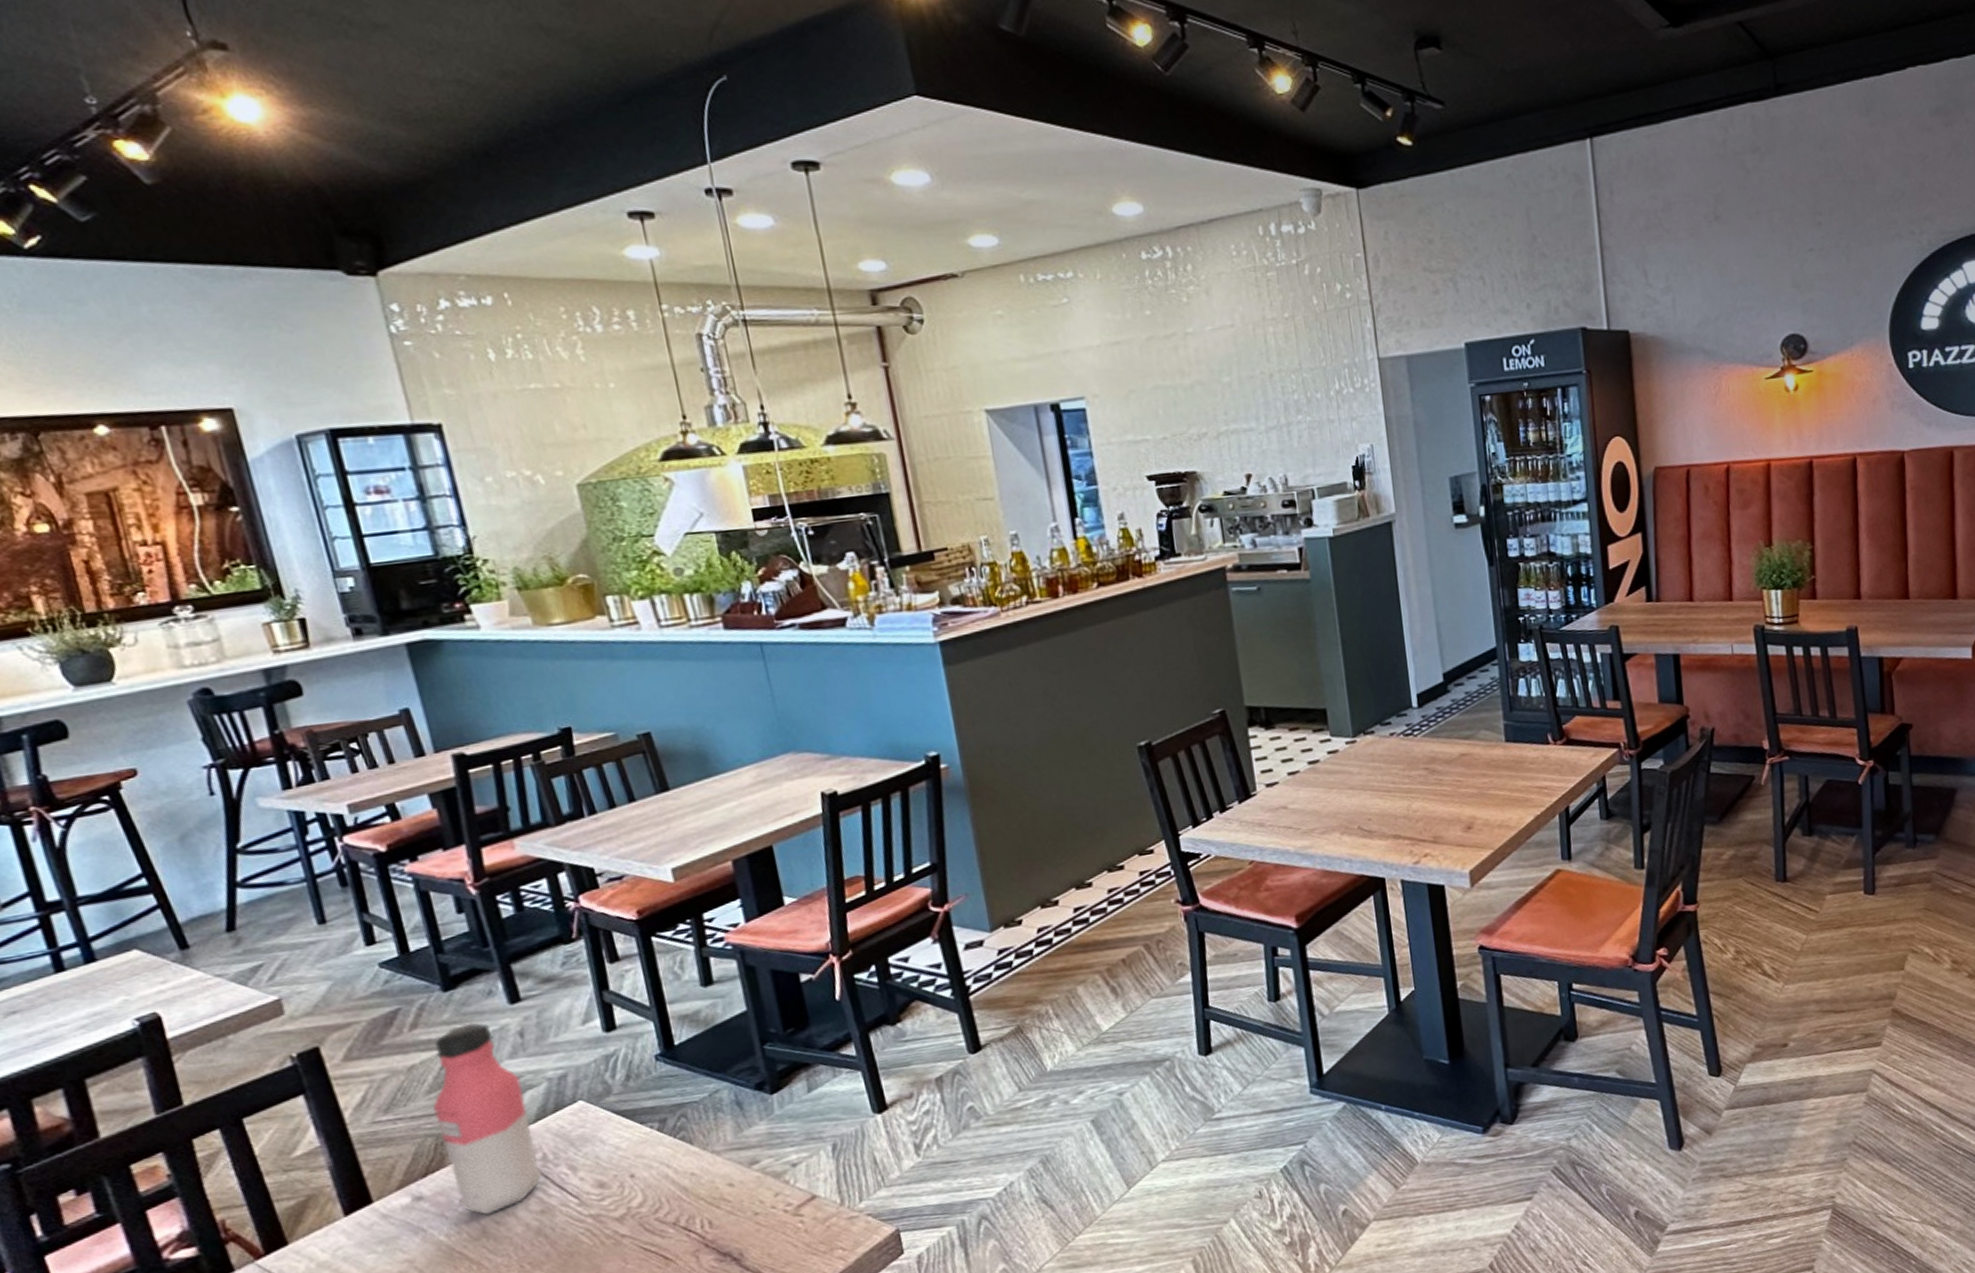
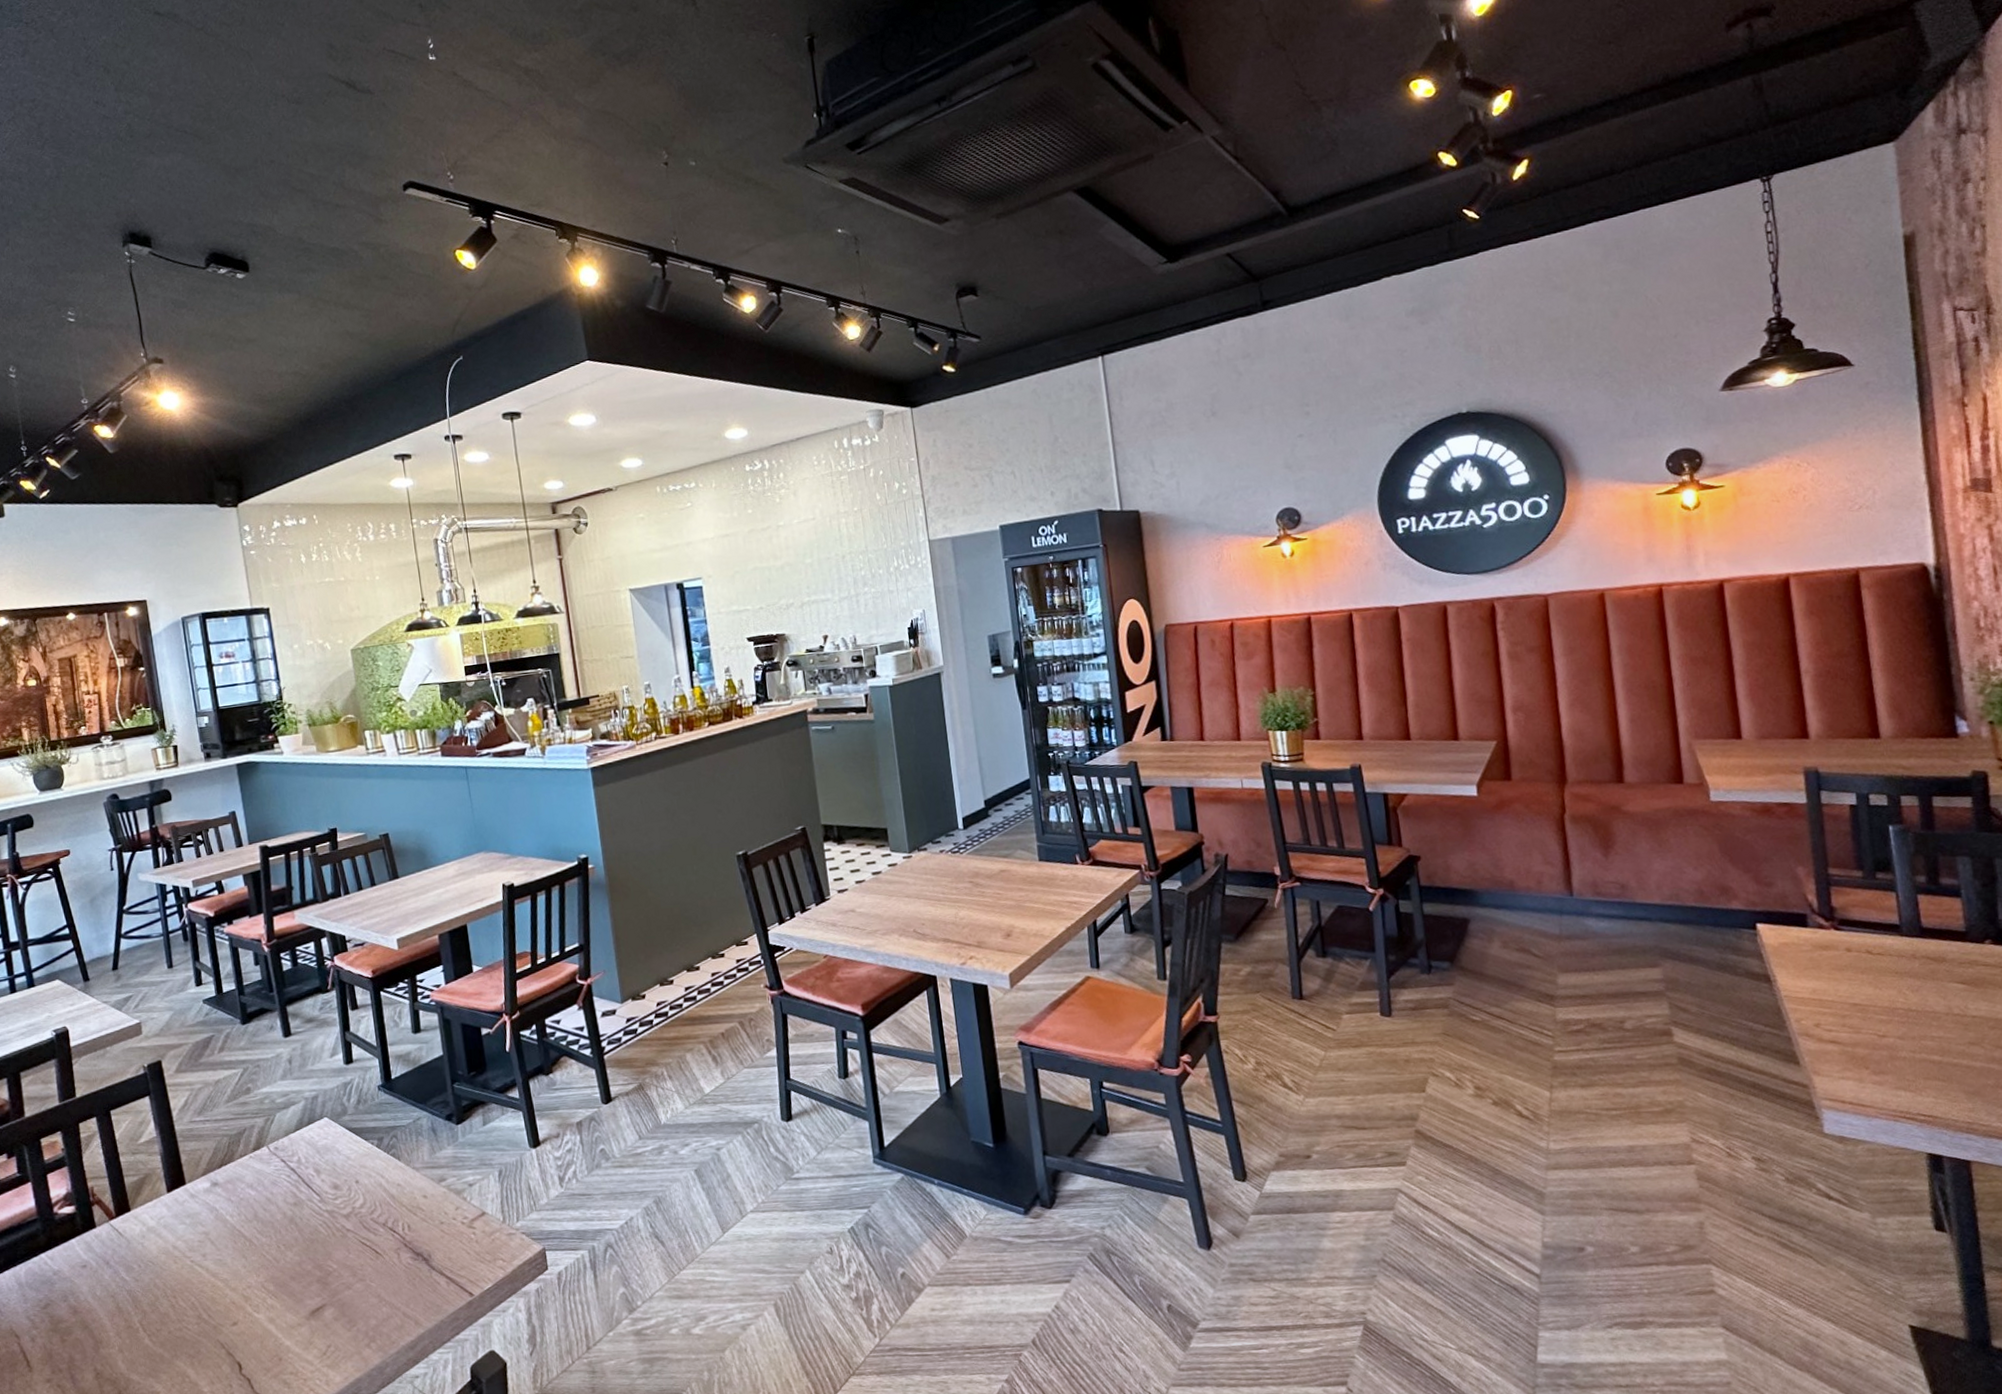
water bottle: present [433,1022,543,1215] -> none [229,1050,297,1203]

